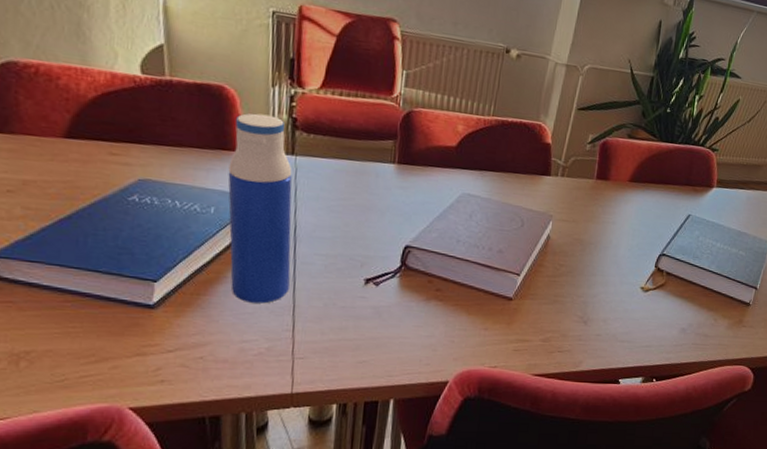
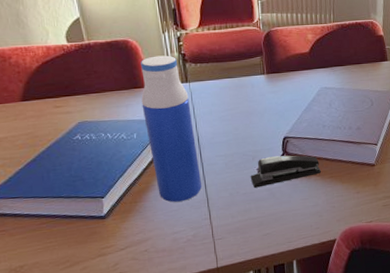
stapler: none [354,266,445,303] -> present [250,155,321,188]

